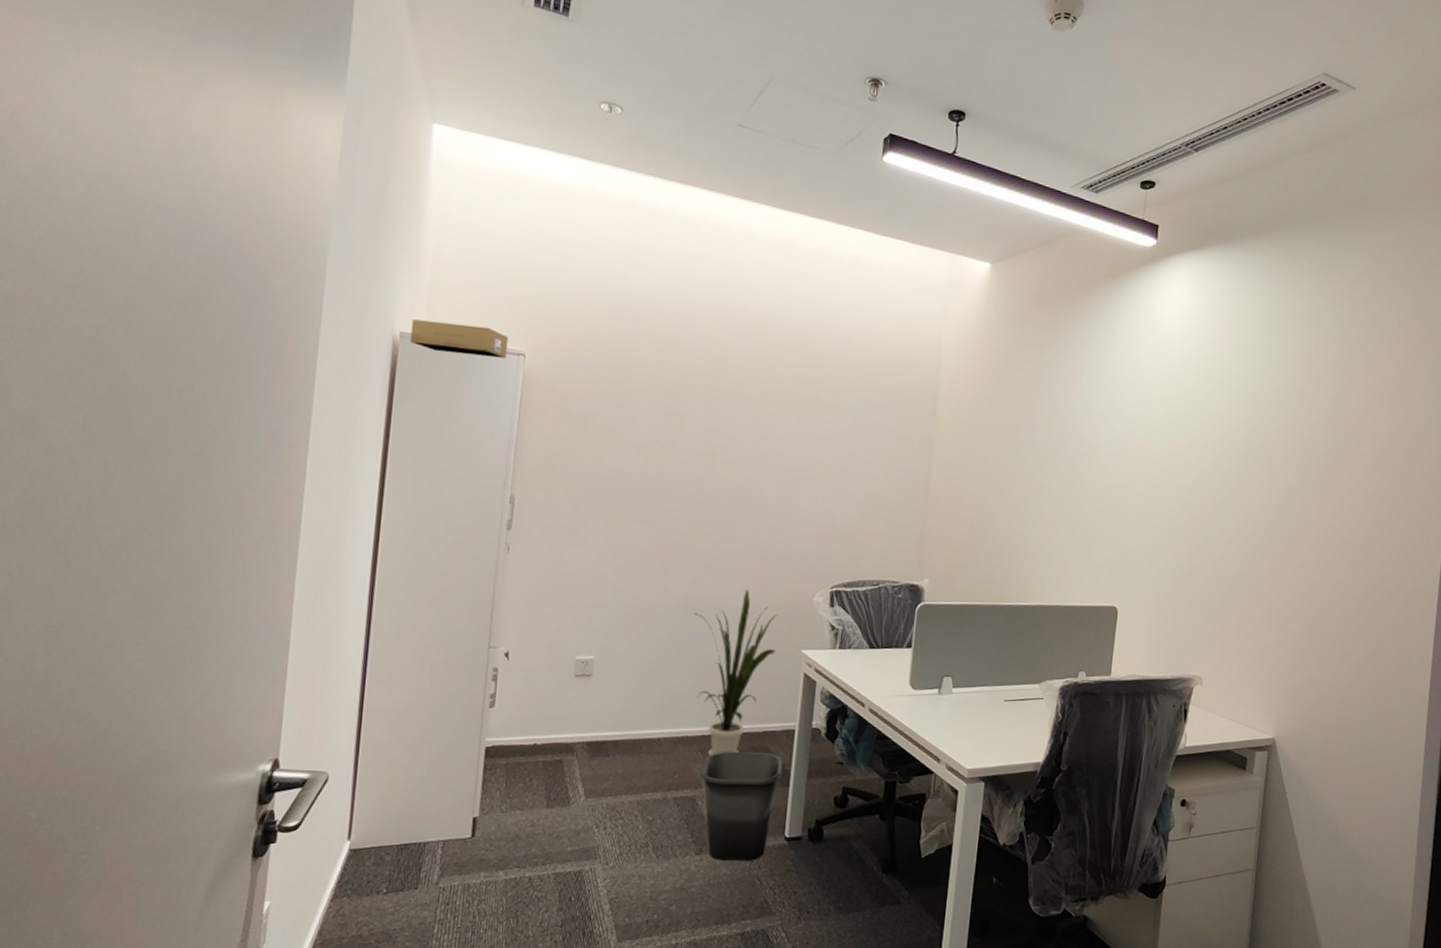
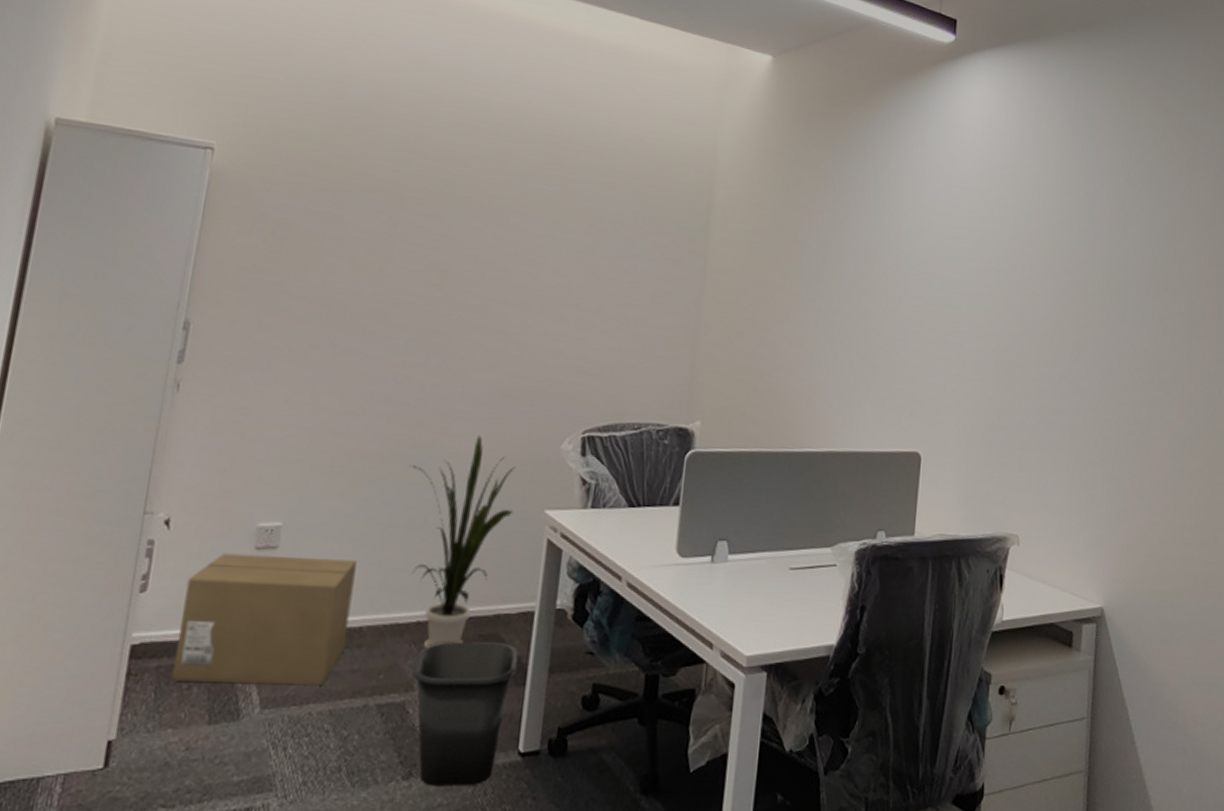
box: present [410,319,509,359] -> none [67,103,195,153]
box: none [517,679,654,782] -> present [171,553,357,686]

